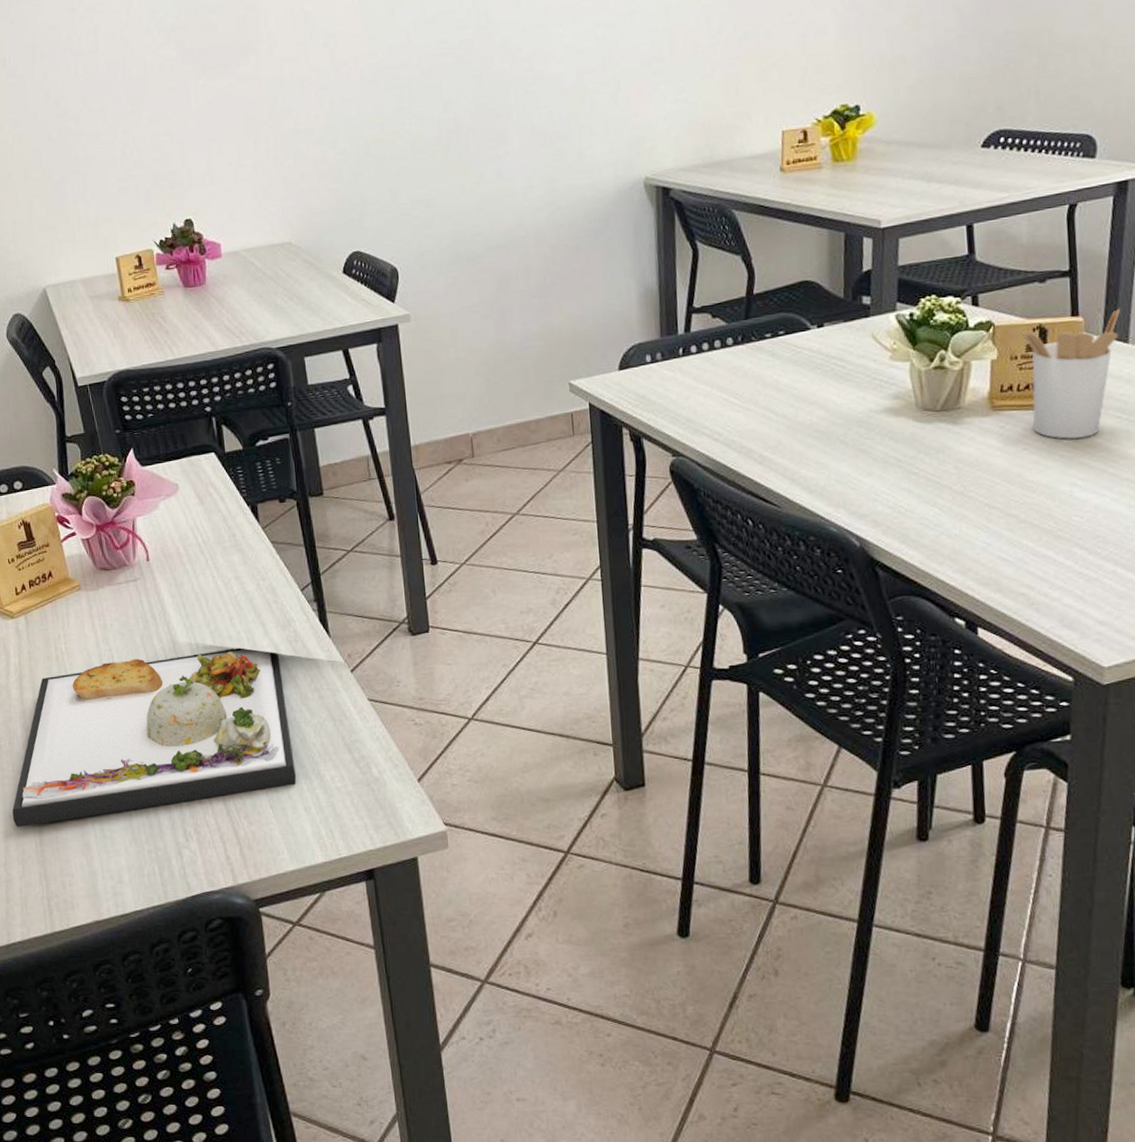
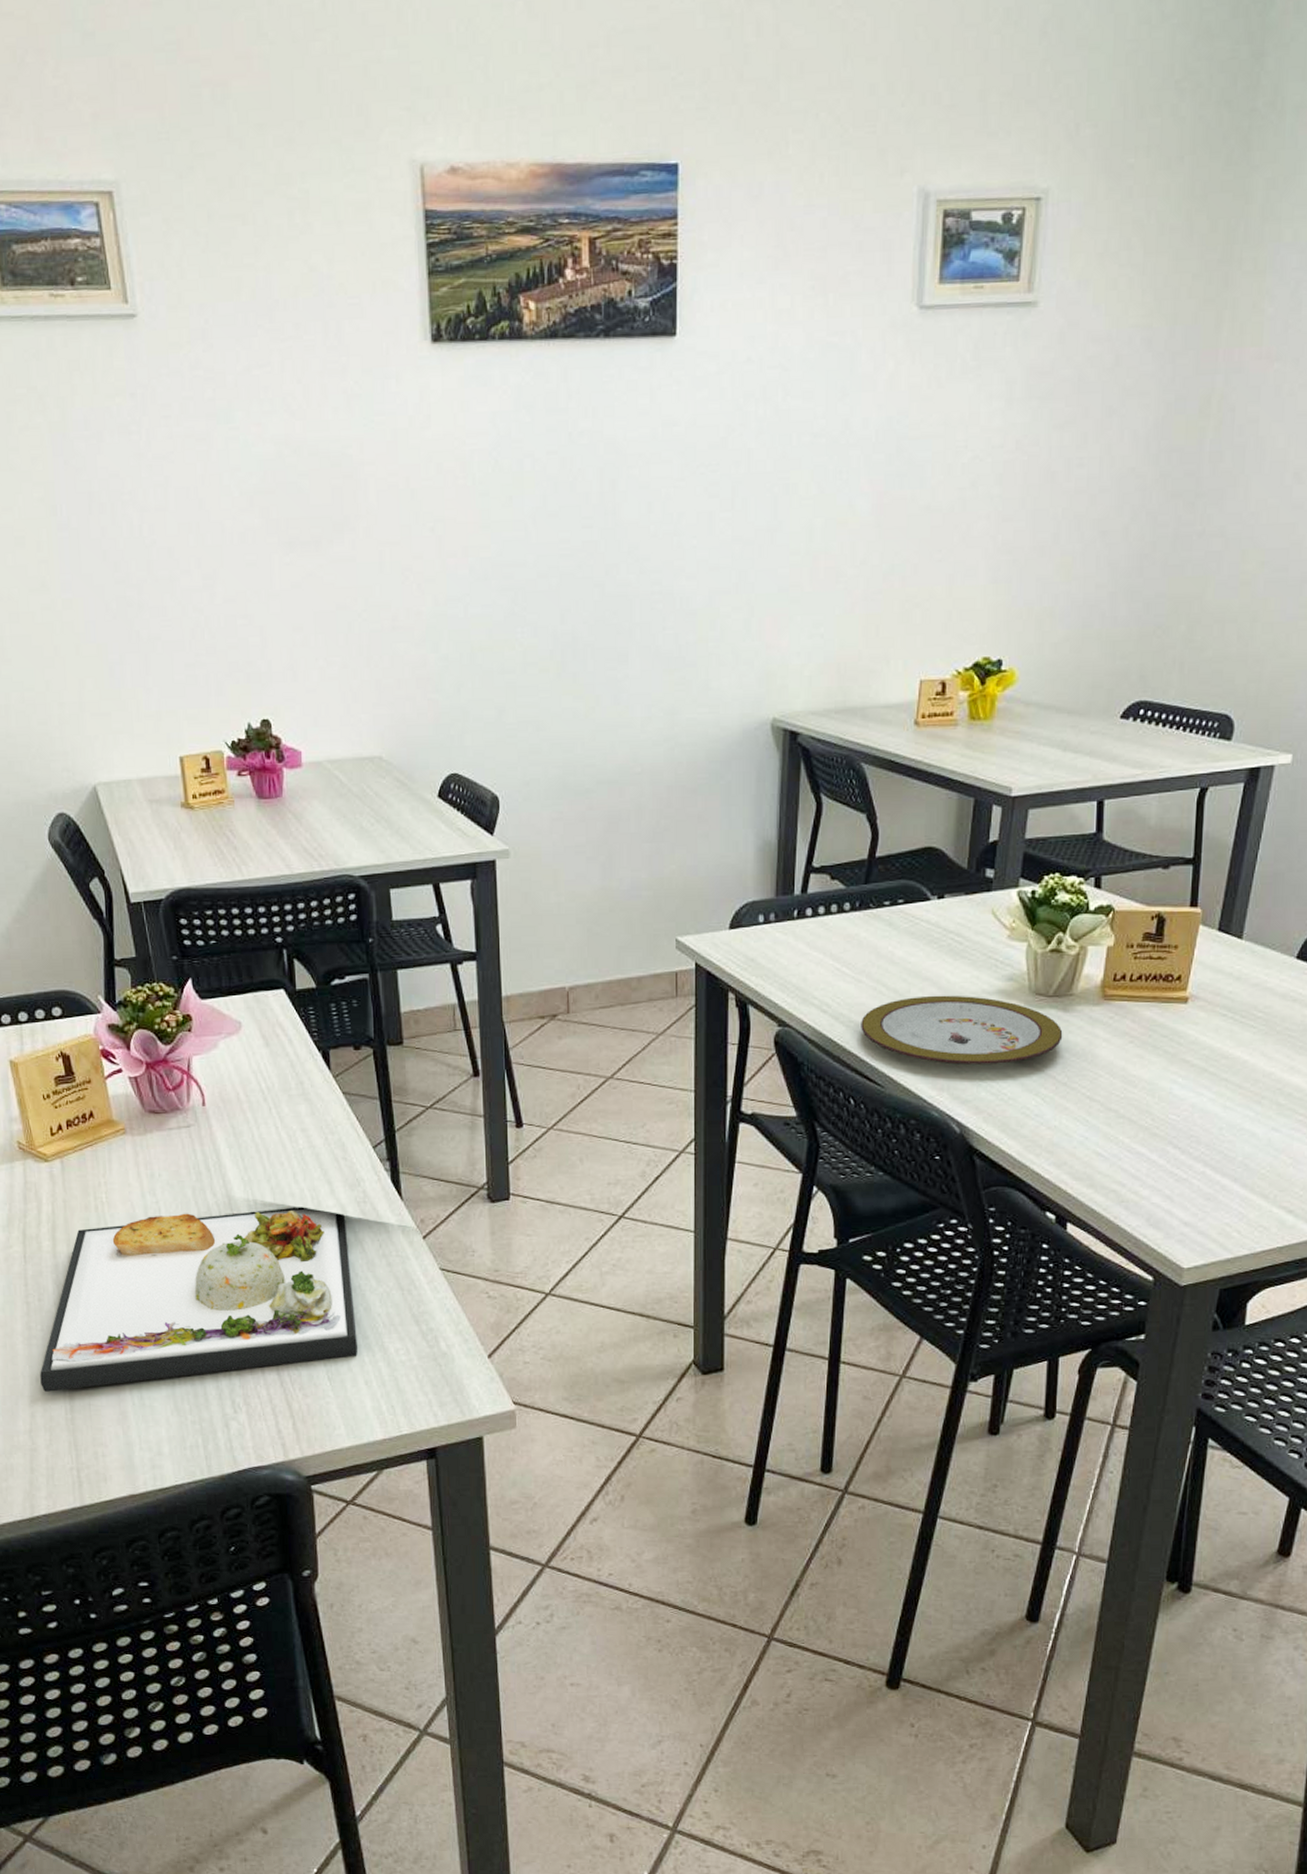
plate: none [752,416,955,482] -> present [861,995,1063,1065]
utensil holder: present [1020,309,1120,440] -> none [1139,903,1238,1036]

